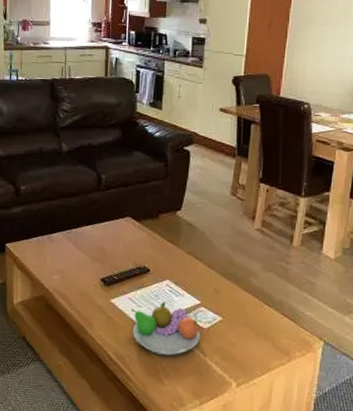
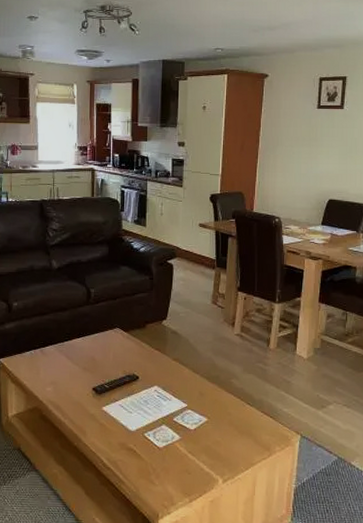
fruit bowl: present [131,301,200,356] -> none [122,406,188,457]

